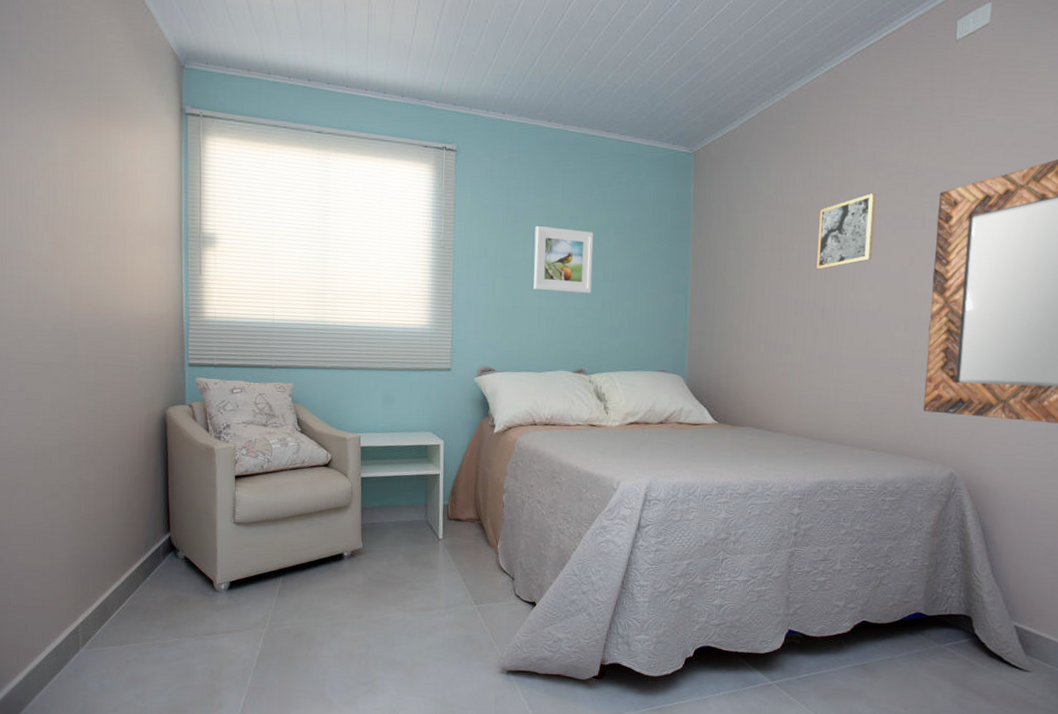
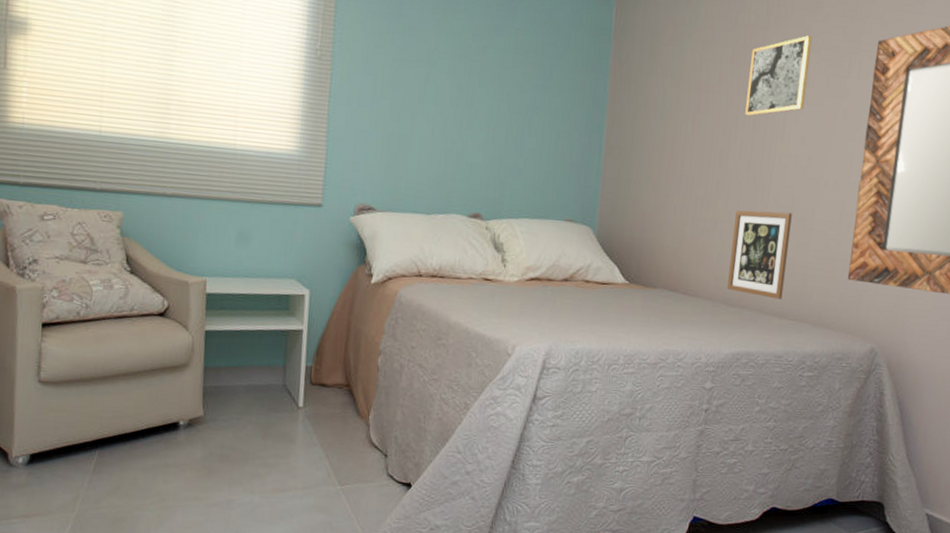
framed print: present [533,225,594,294] -> none [426,41,500,126]
picture frame: none [809,353,866,432] -> present [727,210,792,299]

